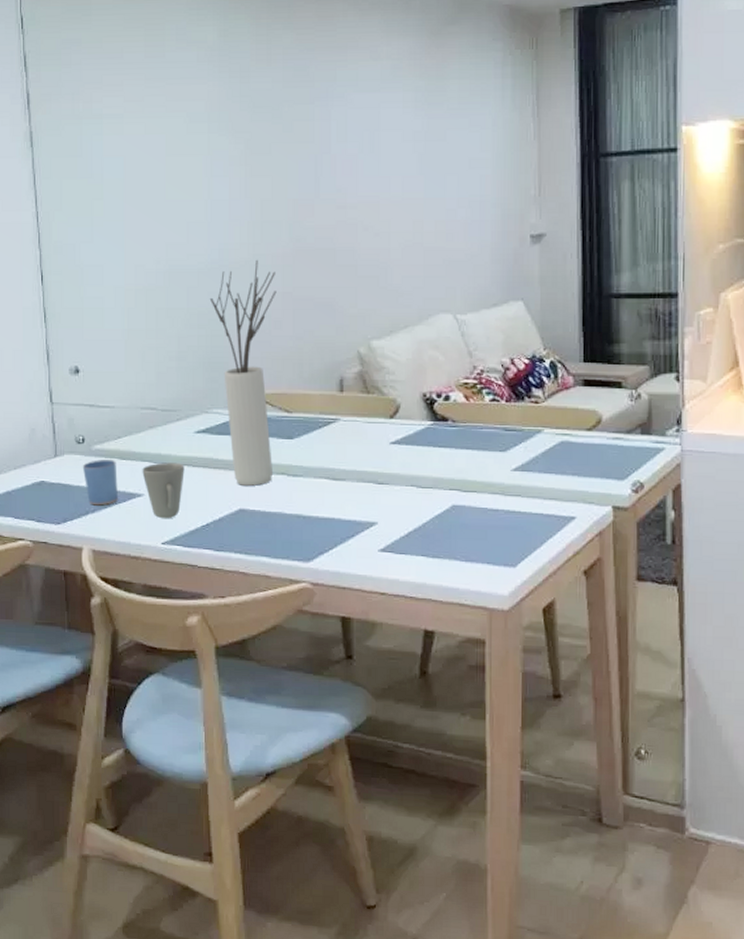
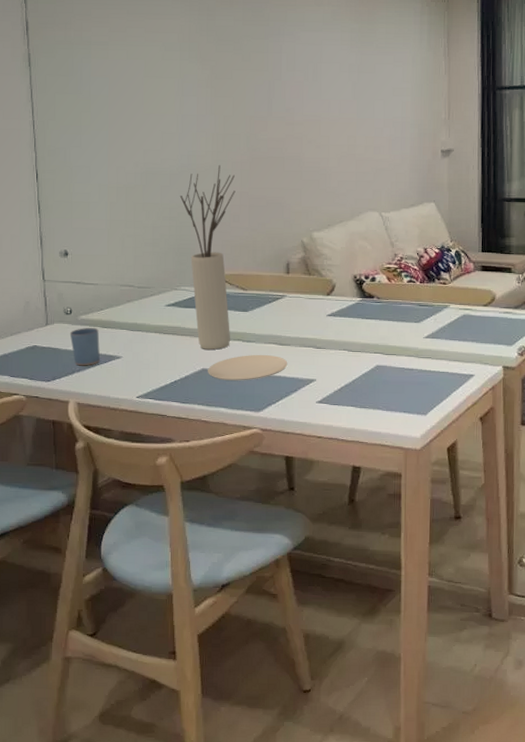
mug: present [142,462,185,519] -> none [121,330,157,377]
plate: none [246,491,343,524] -> present [208,354,288,381]

